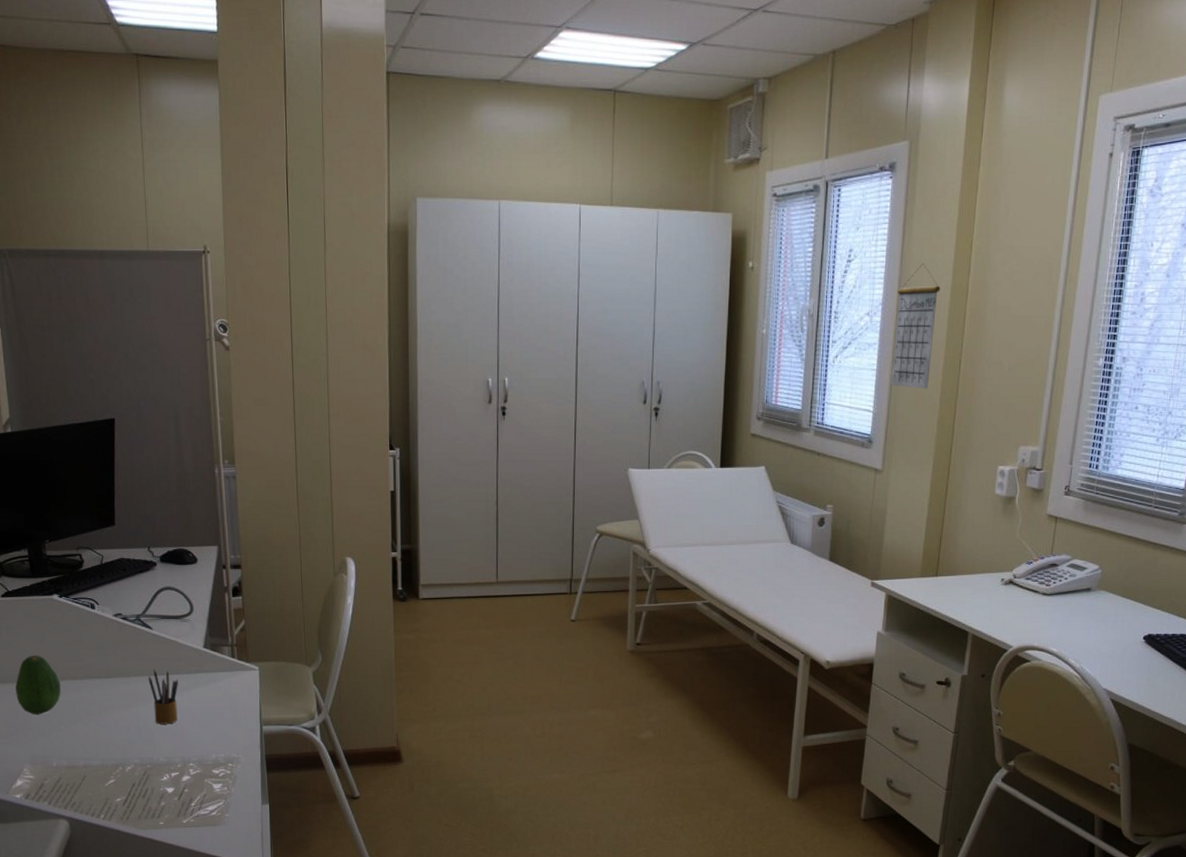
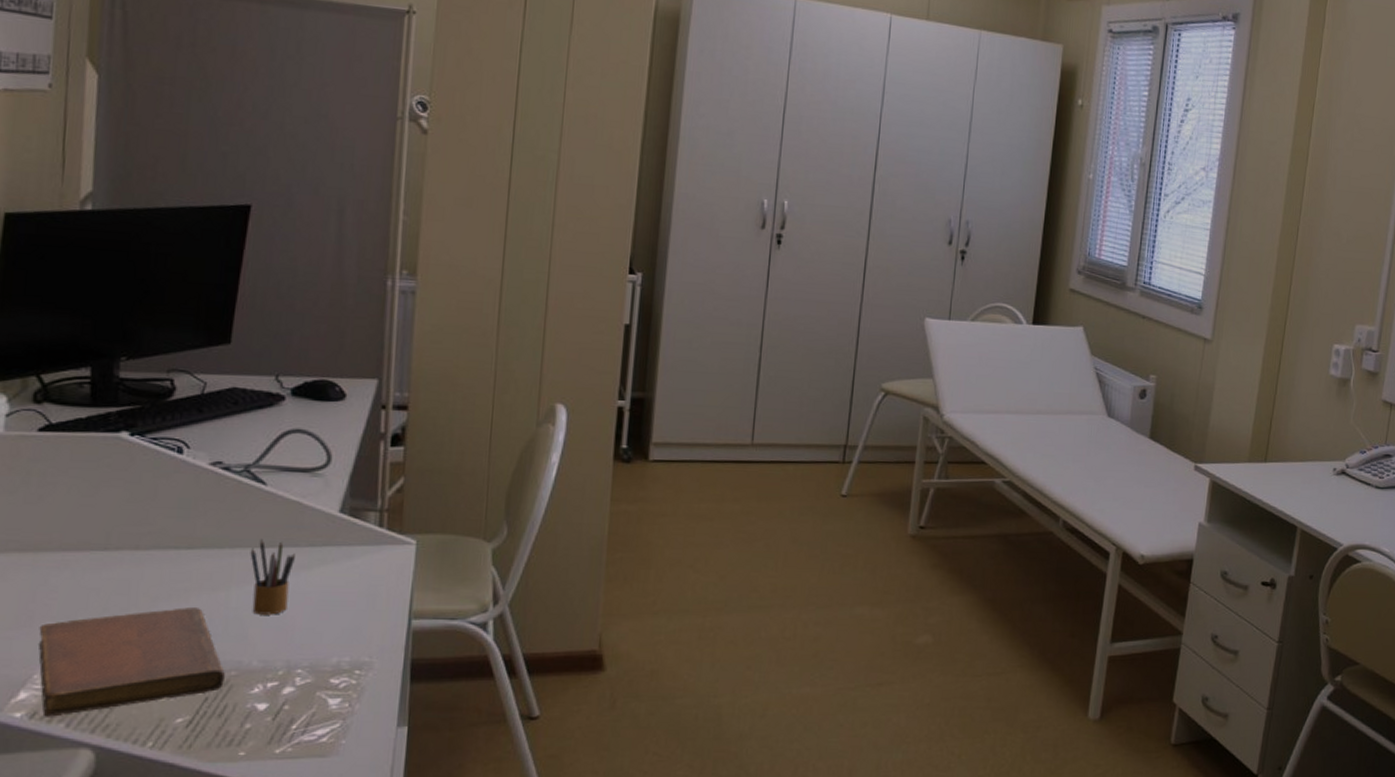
fruit: present [15,655,61,715] -> none [38,514,113,598]
notebook: none [22,719,144,798] -> present [38,606,226,717]
calendar: present [891,262,940,389] -> none [1225,120,1280,255]

